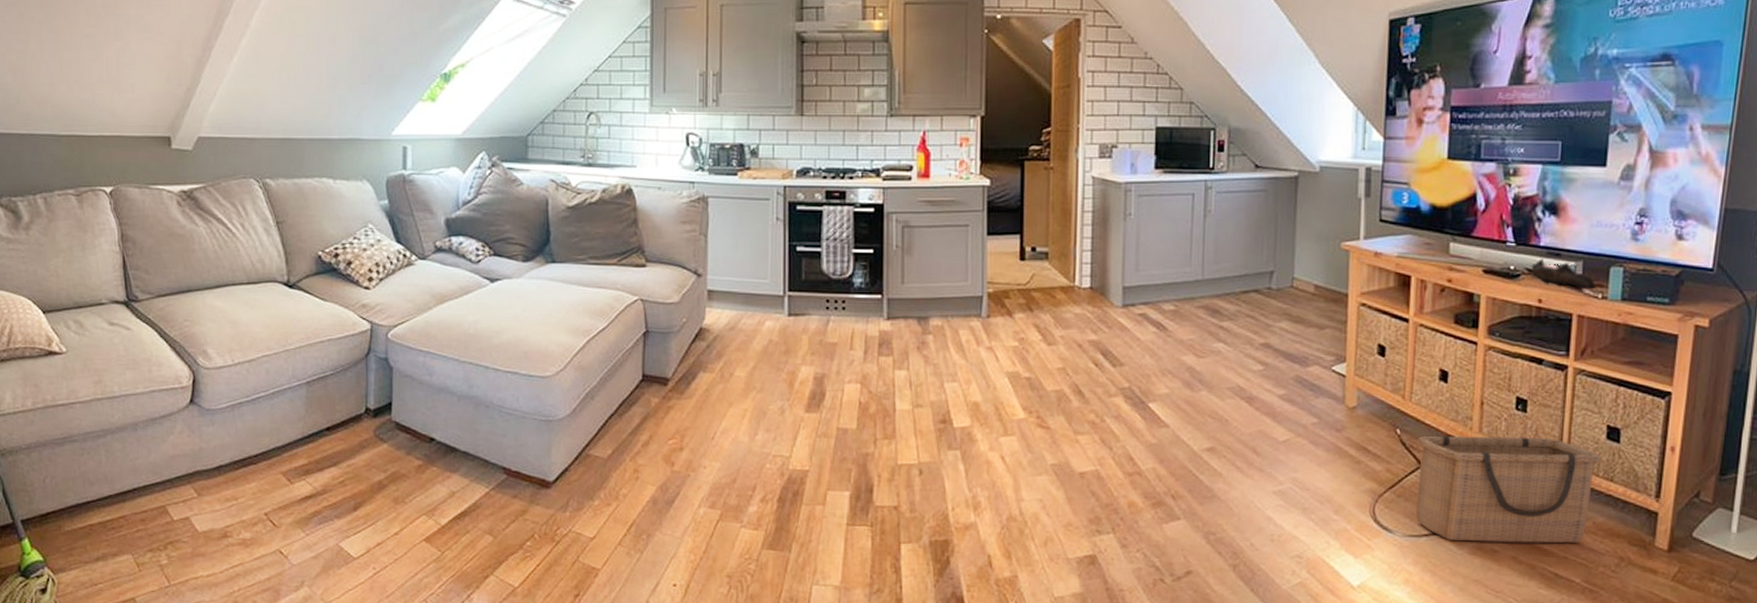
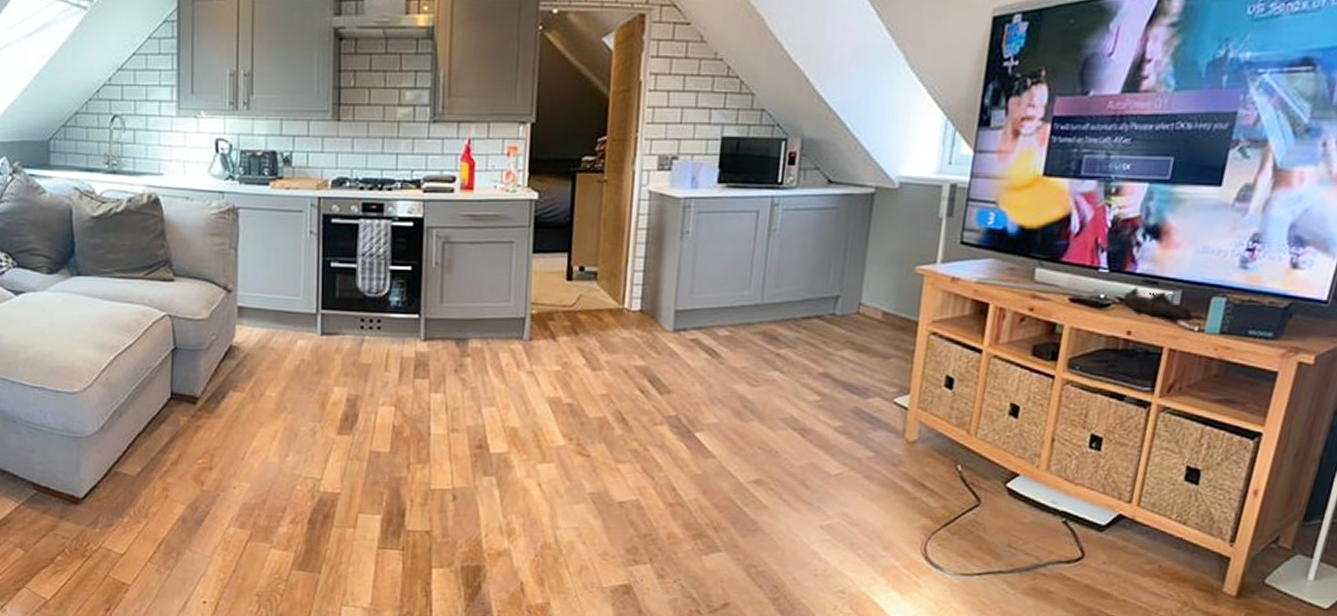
basket: present [1415,435,1602,544] -> none [969,473,1177,586]

